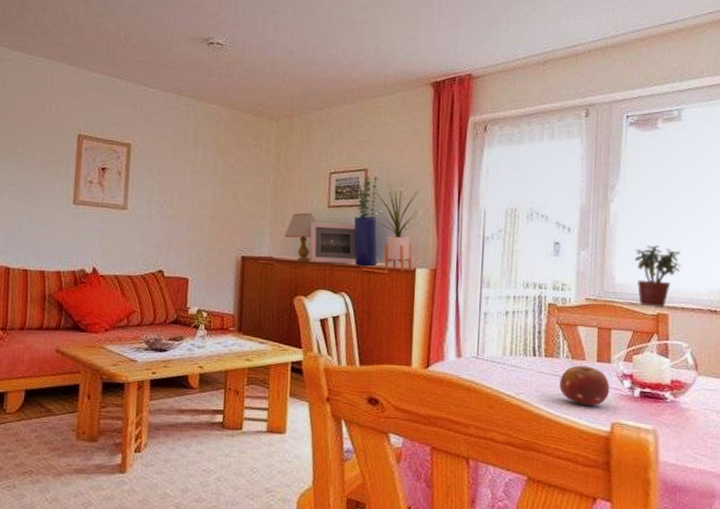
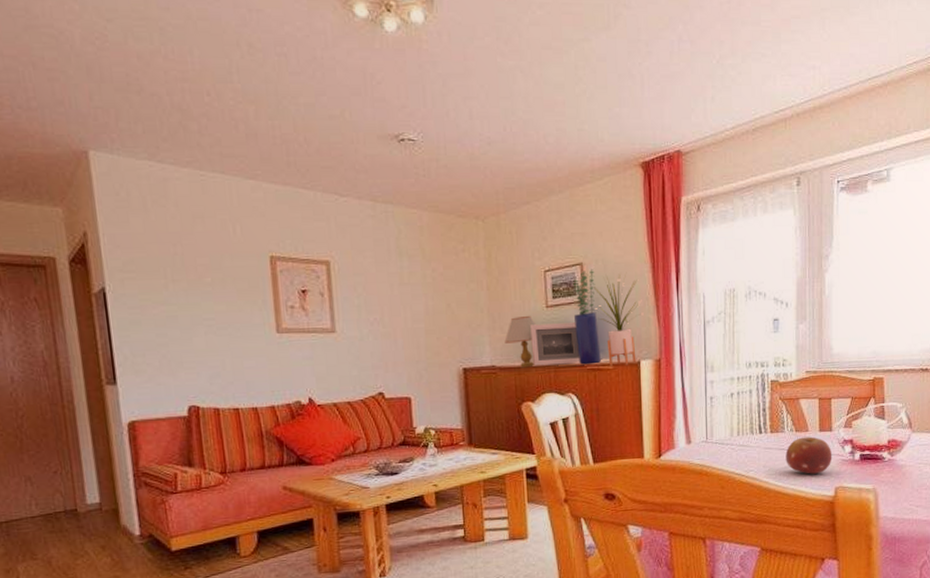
potted plant: present [634,245,681,309] -> none [850,311,894,373]

